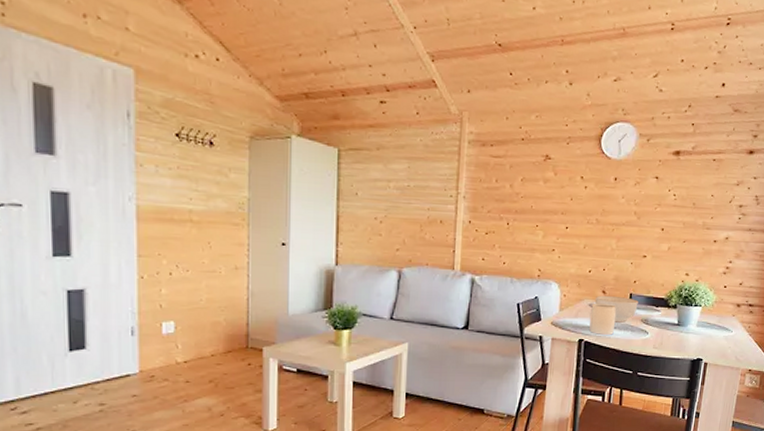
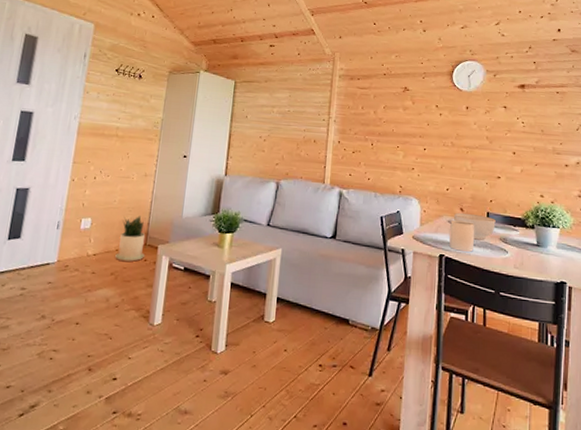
planter: none [212,316,249,368] -> present [115,216,146,262]

